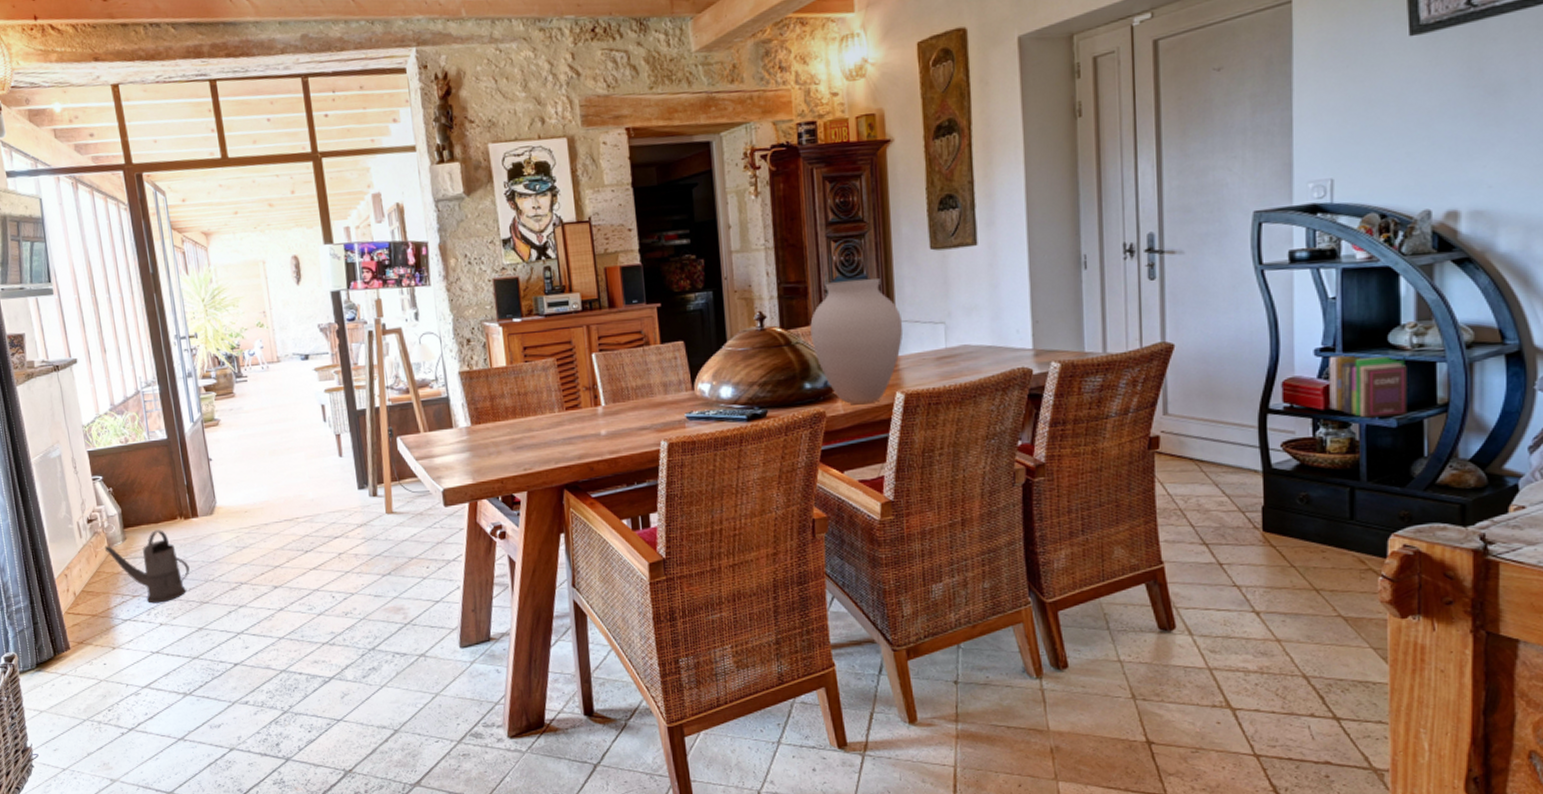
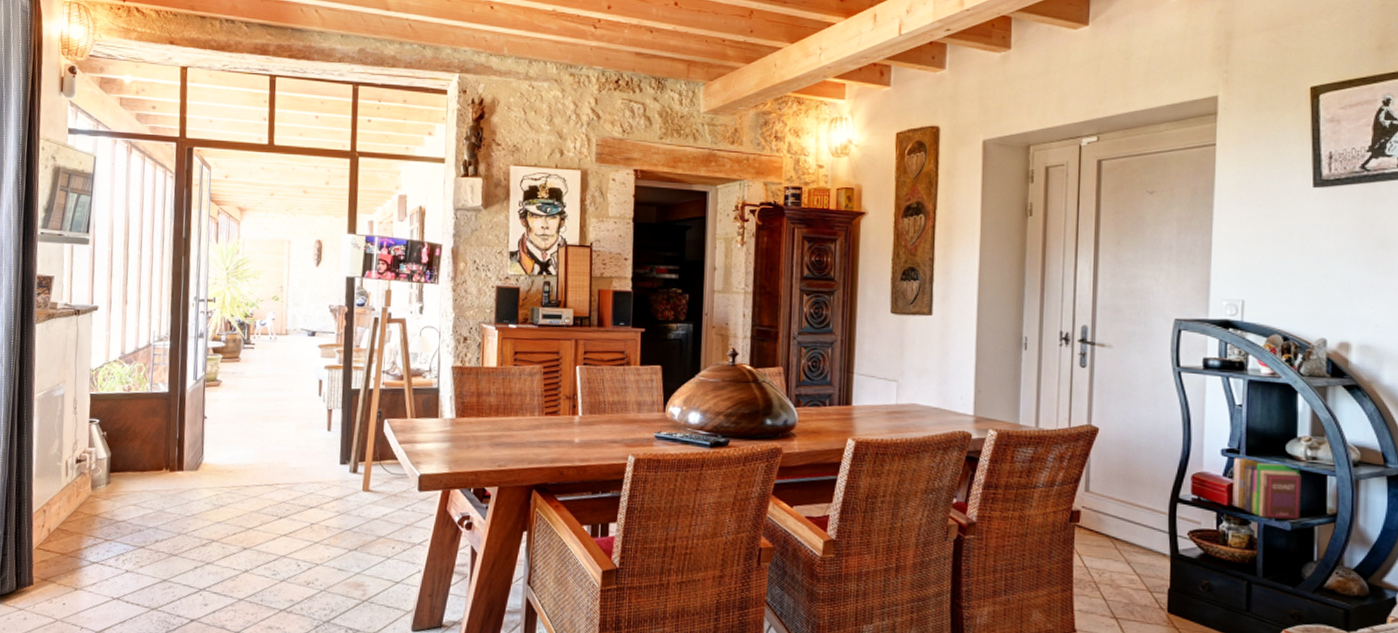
watering can: present [105,530,190,604] -> none [88,478,166,550]
vase: present [810,278,904,405] -> none [776,330,860,446]

